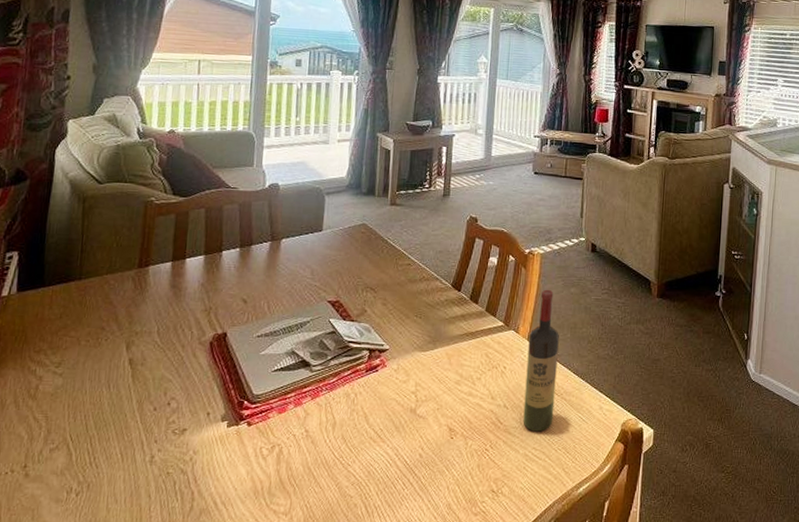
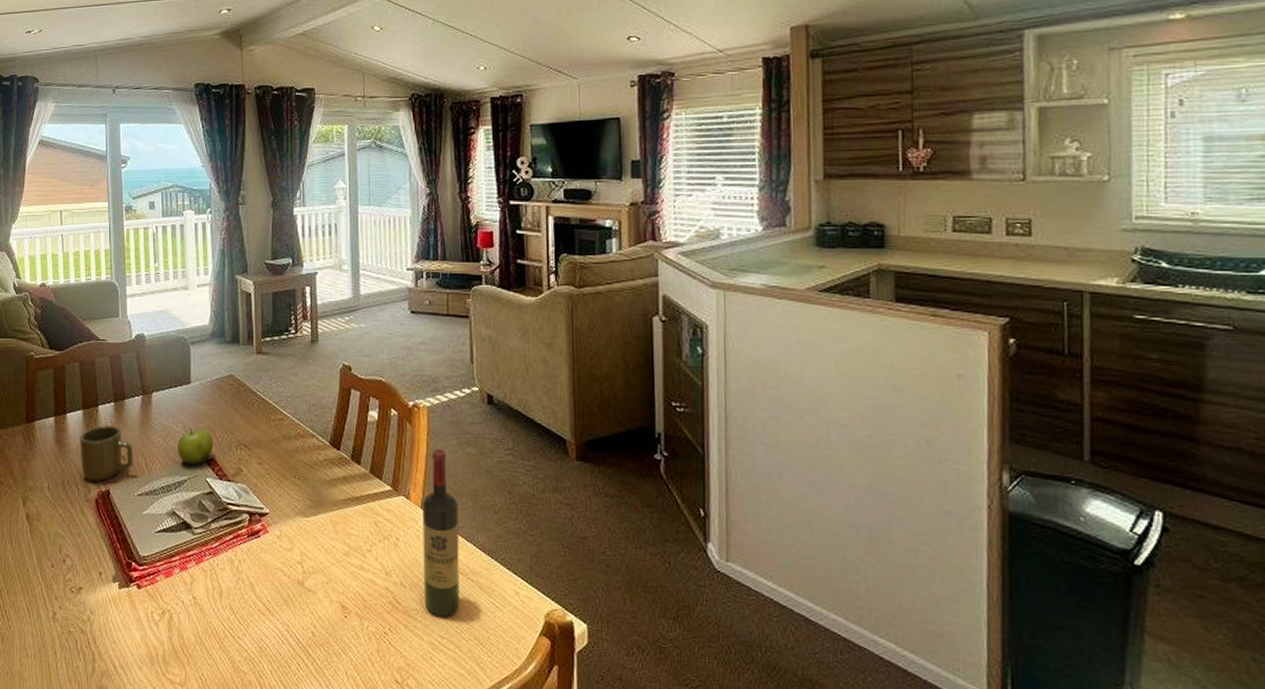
mug: none [197,270,256,325] -> present [80,425,133,482]
fruit: none [302,273,340,308] -> present [177,428,214,466]

